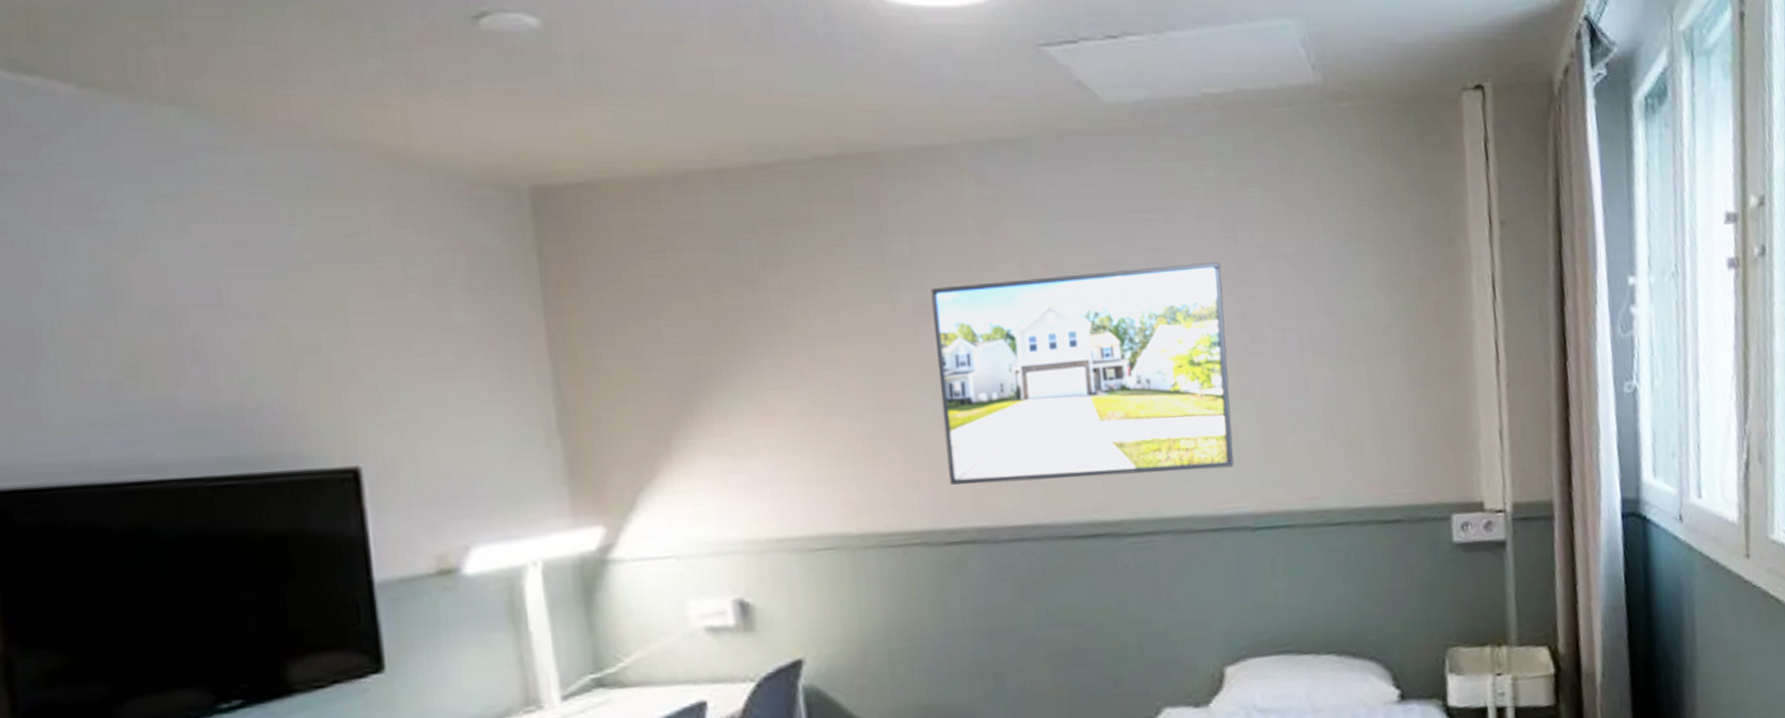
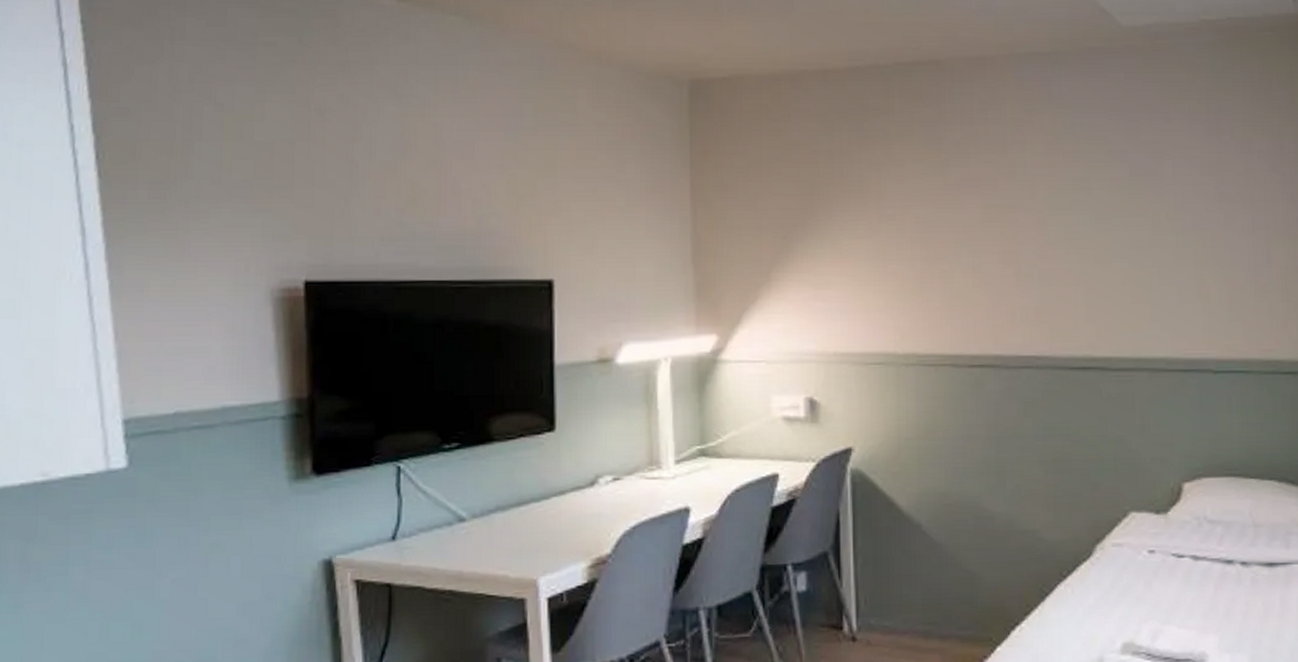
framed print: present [930,262,1234,485] -> none [973,155,1205,322]

